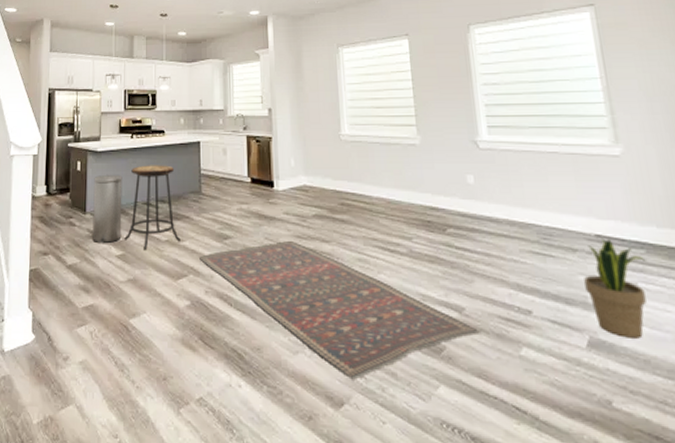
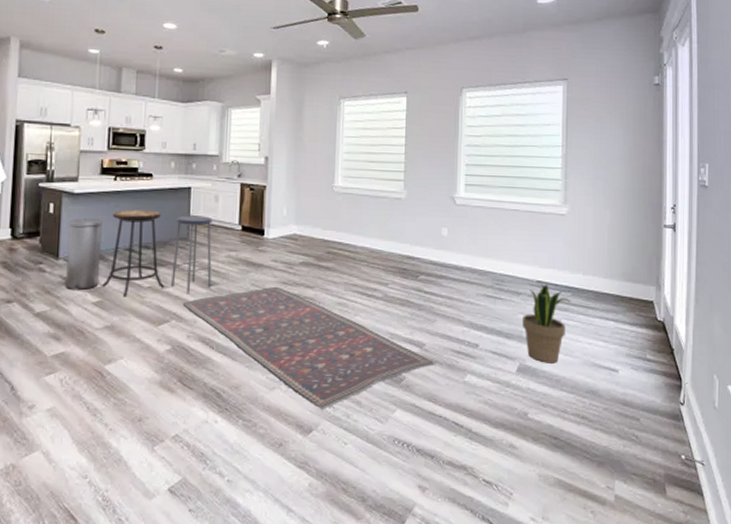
bar stool: none [187,169,225,248] -> present [171,215,213,294]

